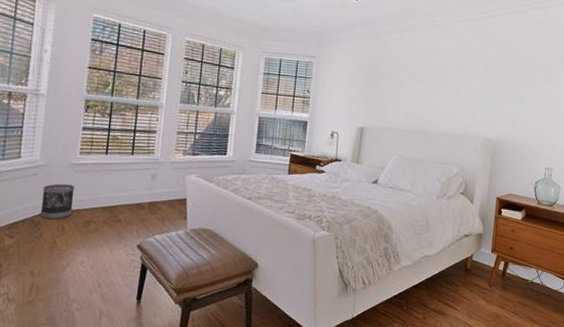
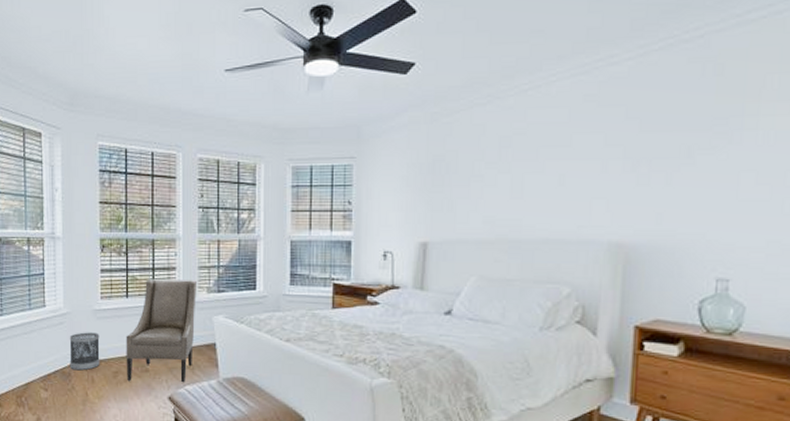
armchair: none [98,139,174,232] -> present [126,279,196,382]

